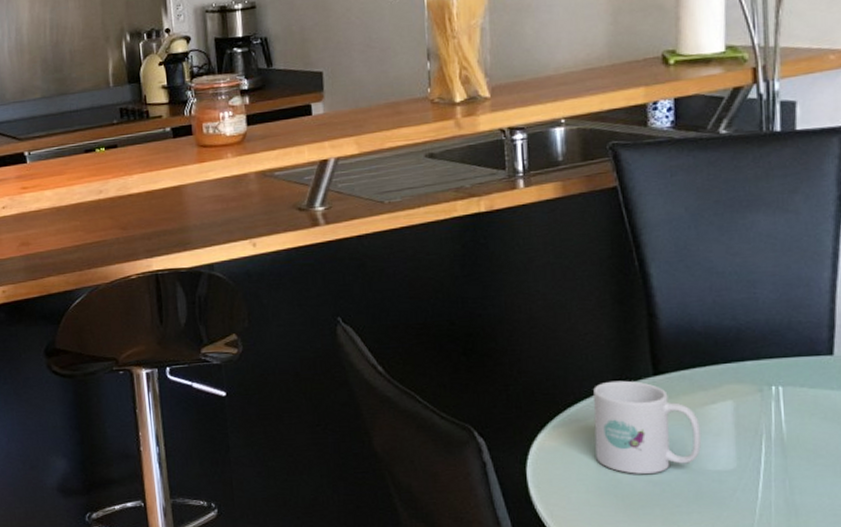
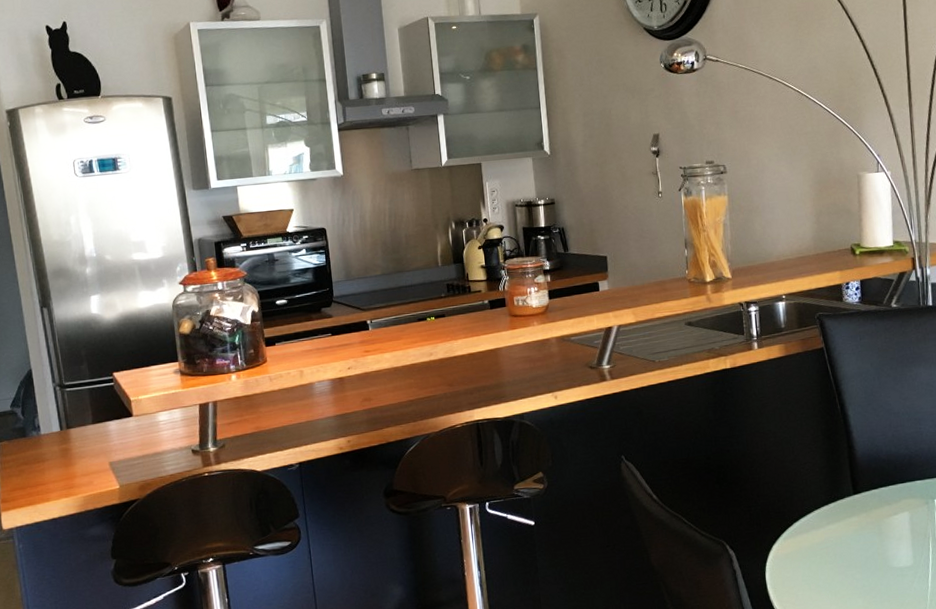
mug: present [593,380,702,475] -> none [812,499,889,574]

